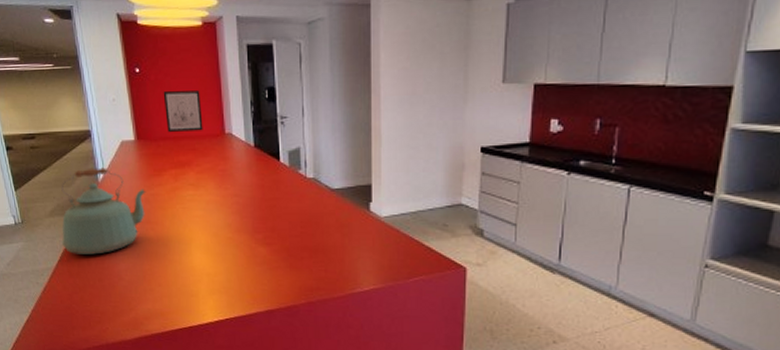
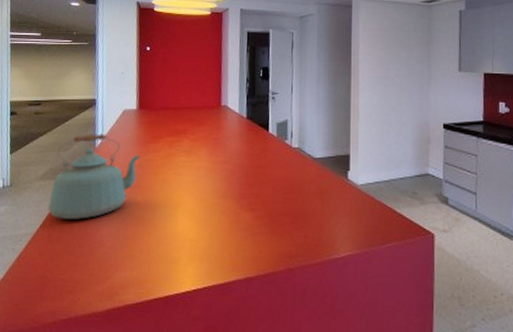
wall art: present [163,90,203,133] -> none [168,66,203,104]

